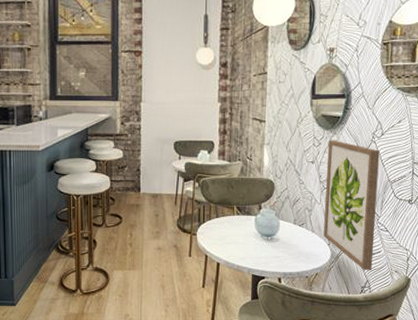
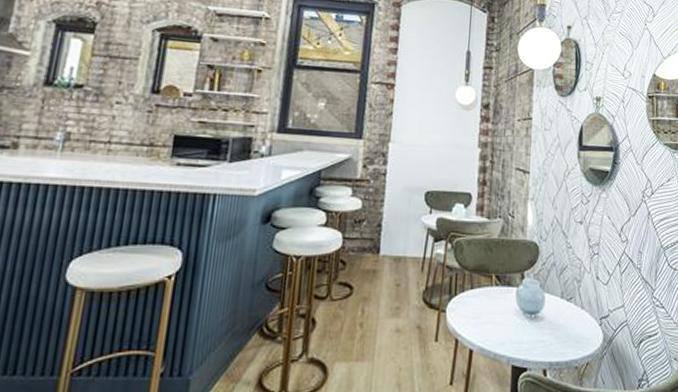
wall art: present [323,140,380,270] -> none [594,197,651,358]

